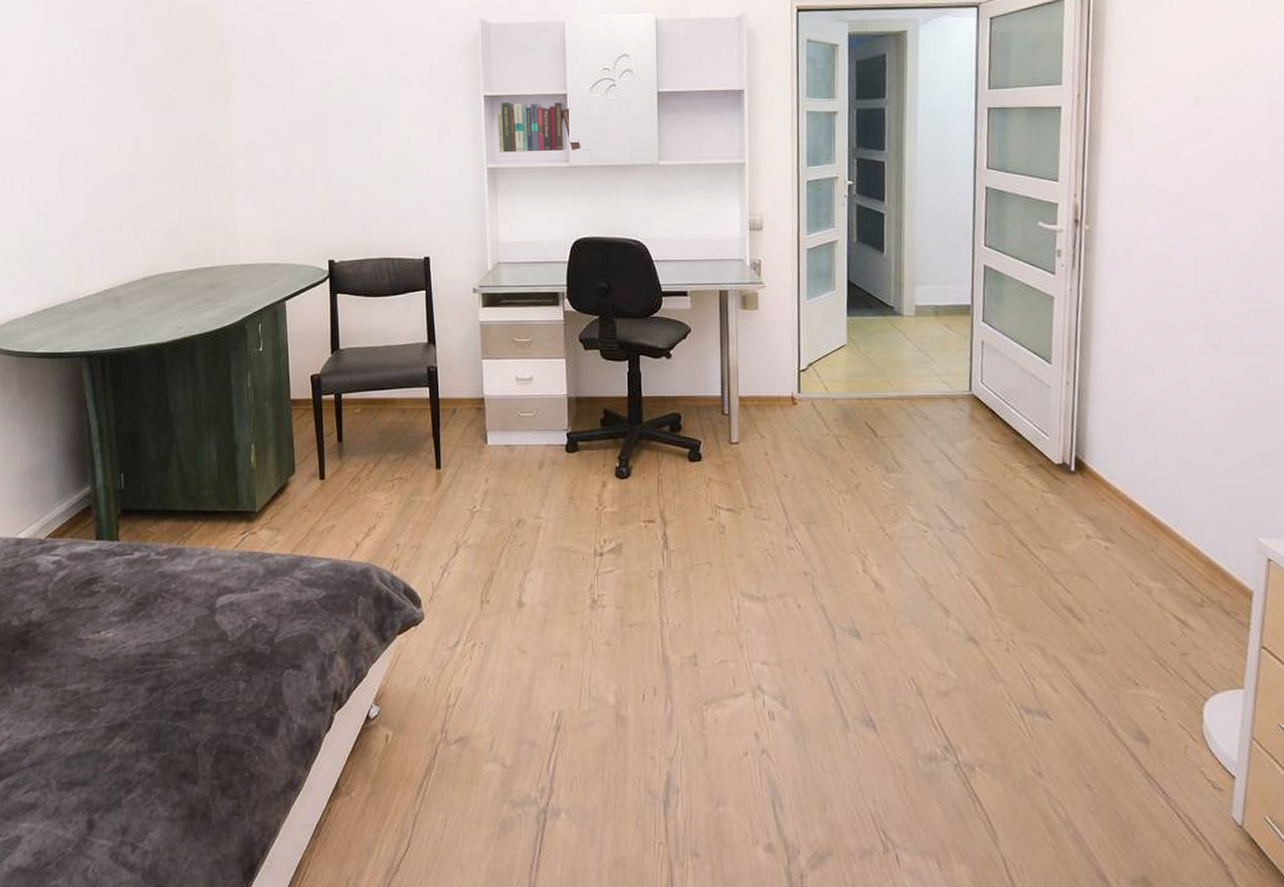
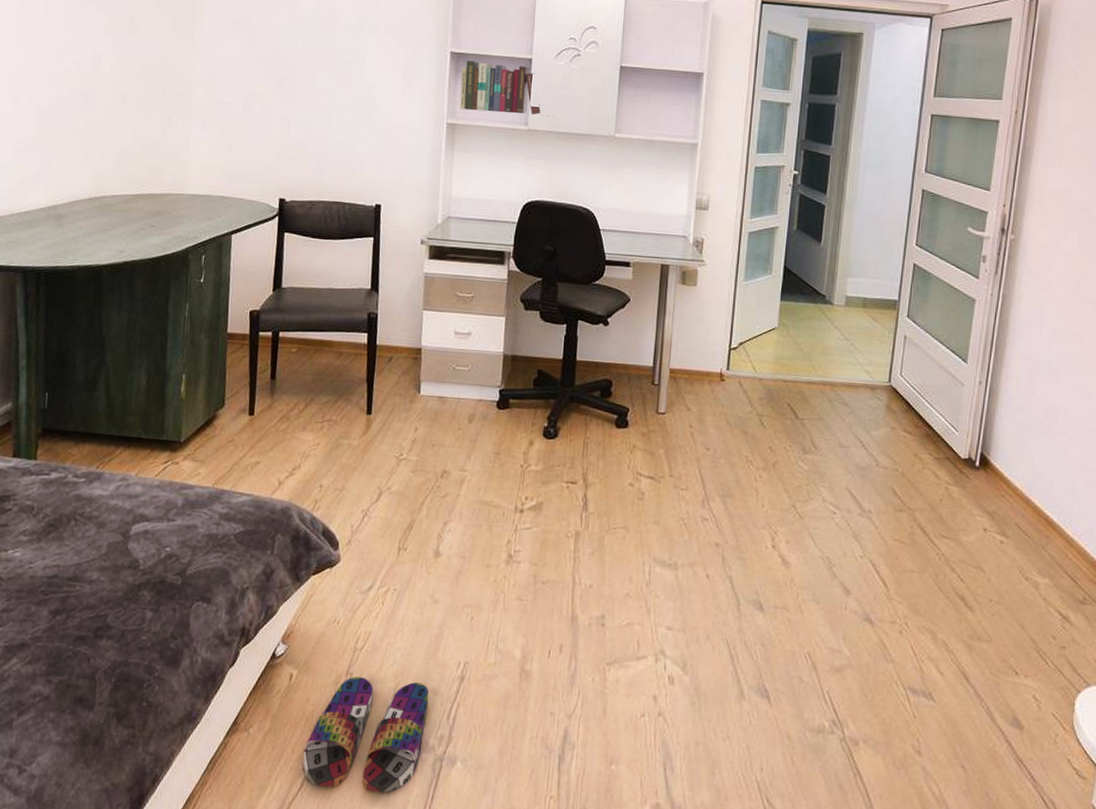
slippers: none [407,734,526,848] -> present [302,676,429,793]

